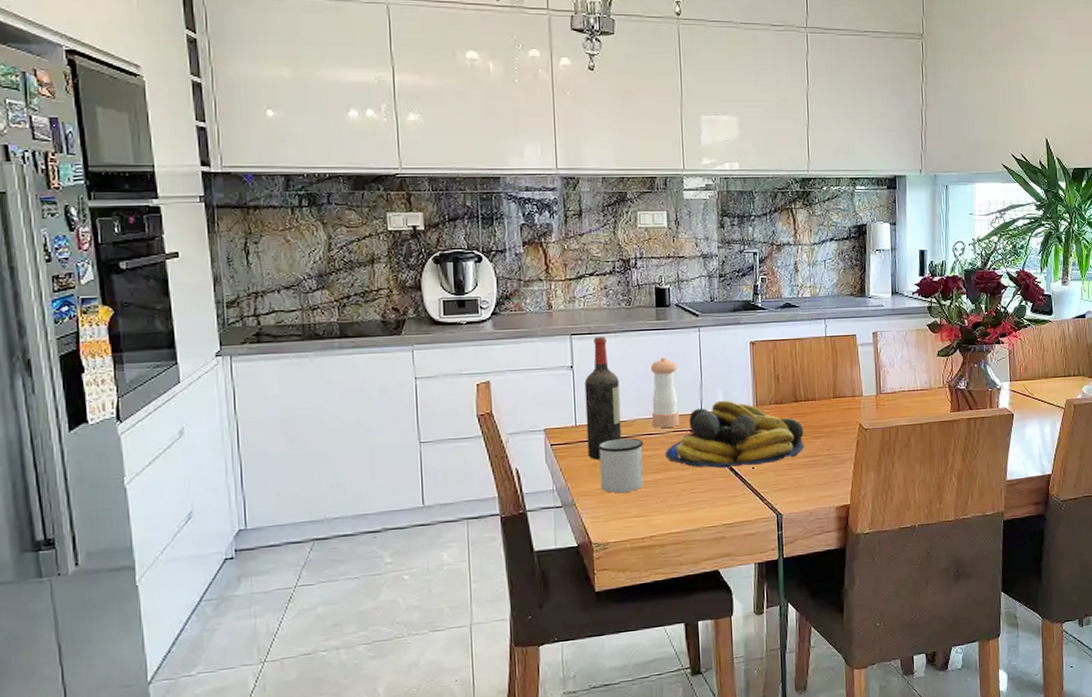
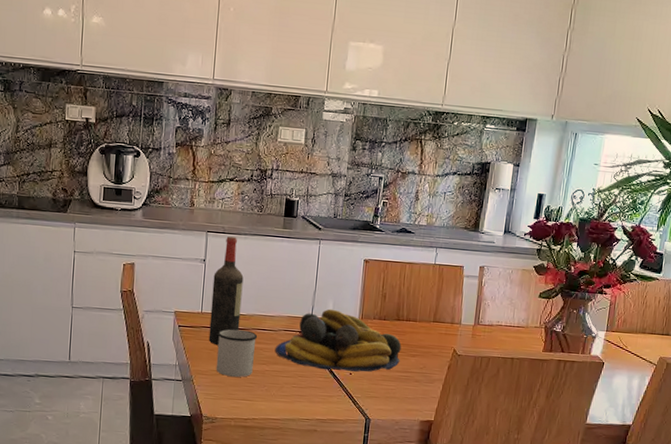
pepper shaker: present [650,357,680,428] -> none [266,262,296,327]

